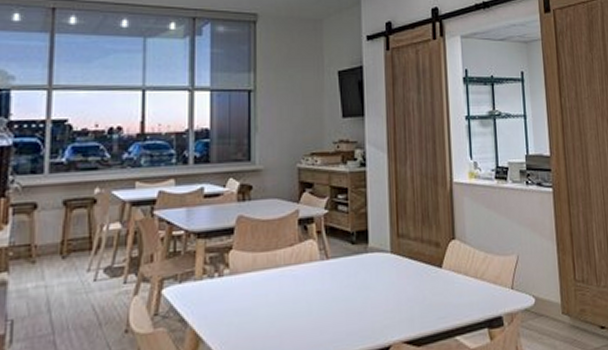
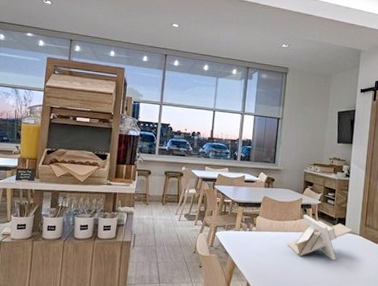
architectural model: none [282,233,381,304] -> present [287,214,353,261]

